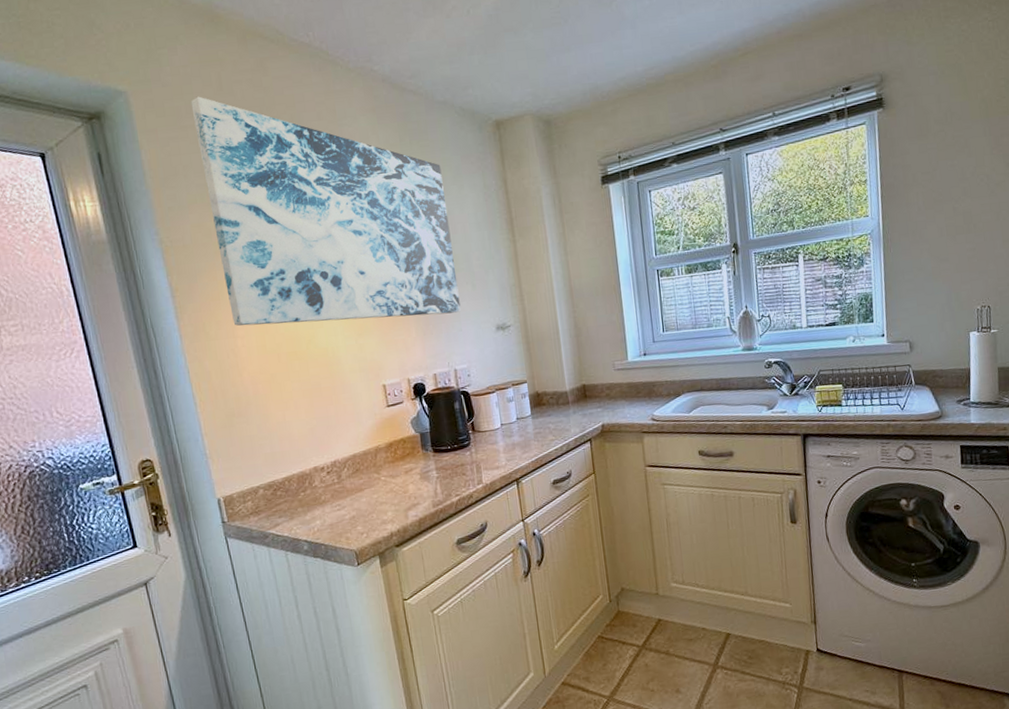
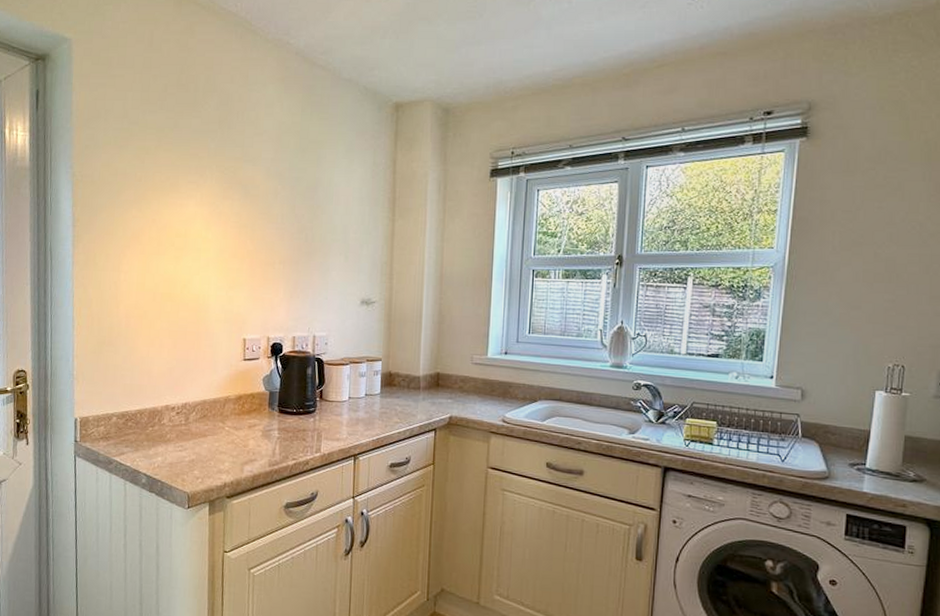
wall art: present [190,96,461,326] -> none [120,50,336,281]

